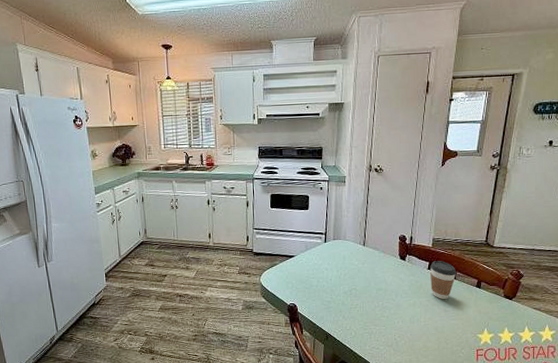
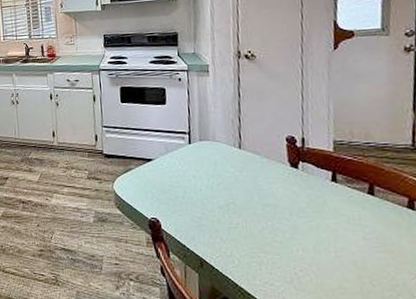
coffee cup: present [430,261,457,299] -> none [334,170,375,222]

